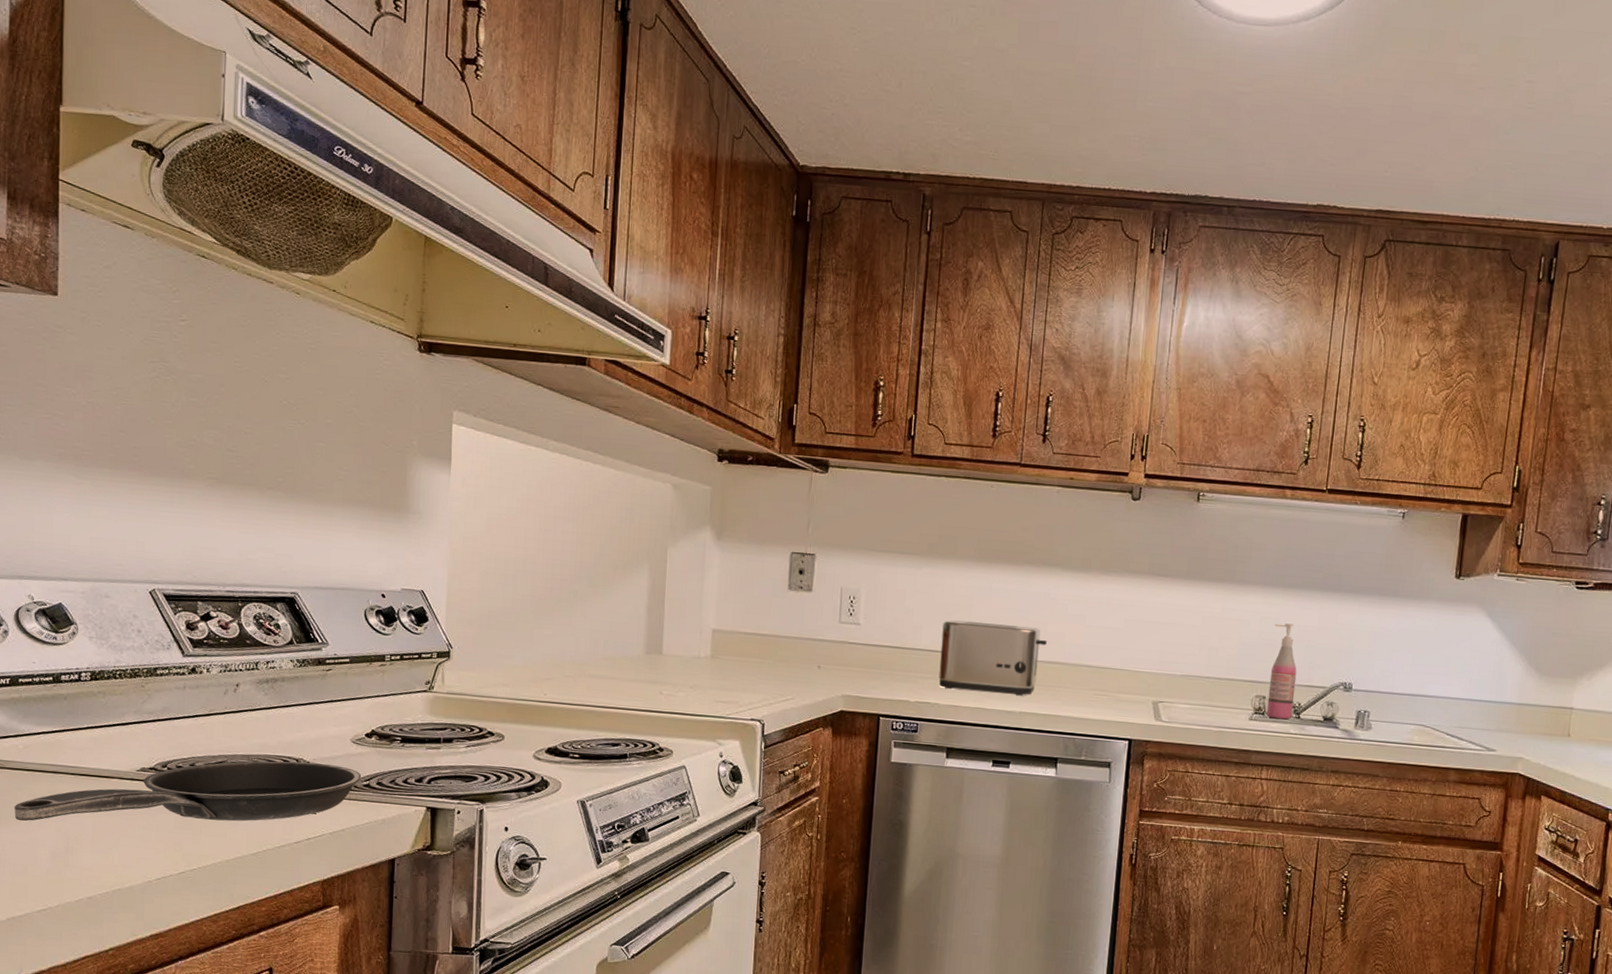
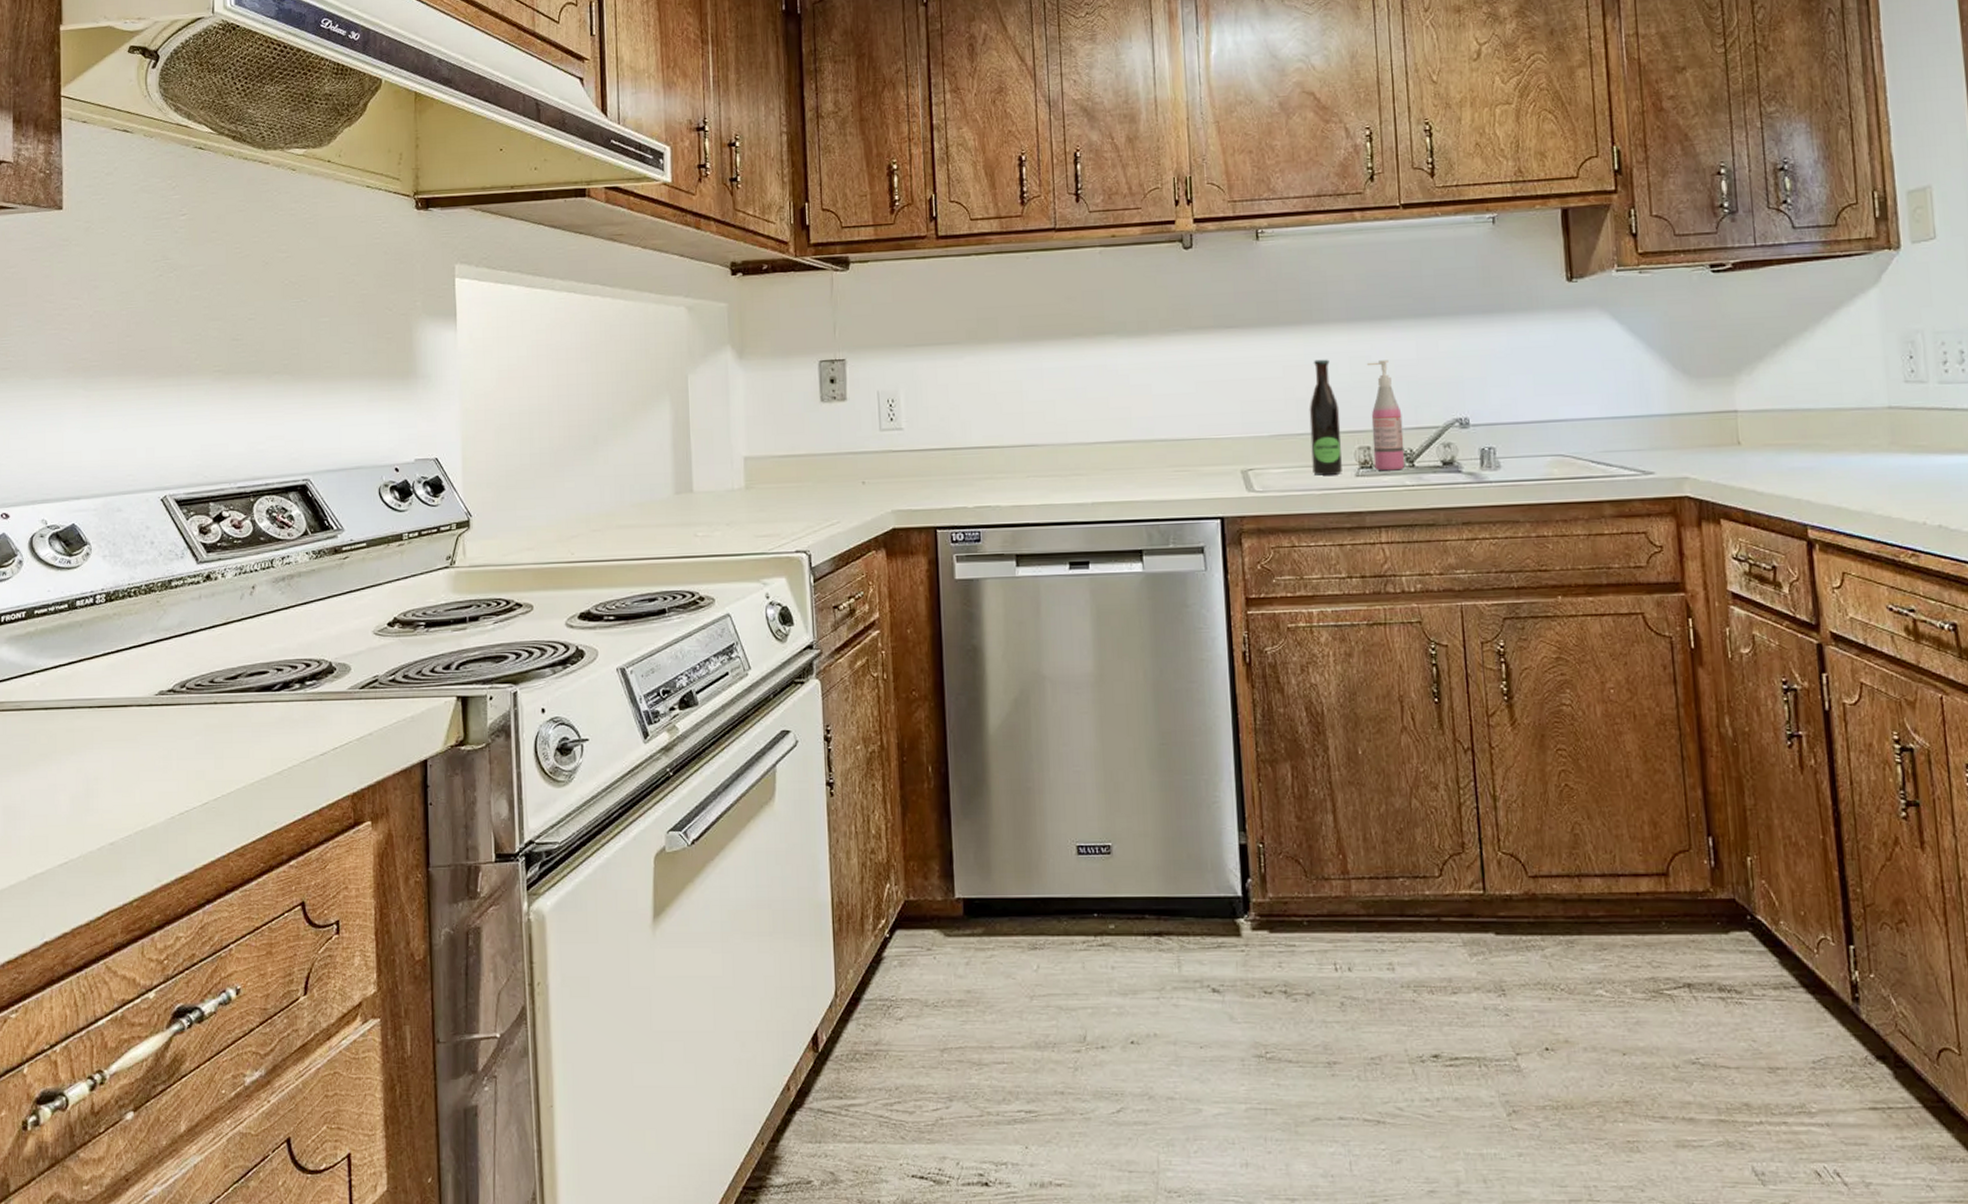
frying pan: present [14,760,362,822] -> none [33,661,386,766]
toaster: present [938,619,1047,696] -> none [993,405,1112,488]
bottle: none [1213,615,1245,716] -> present [1309,359,1342,476]

